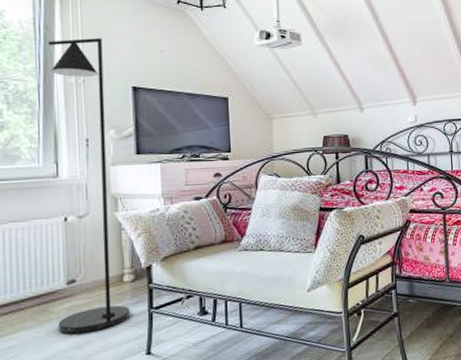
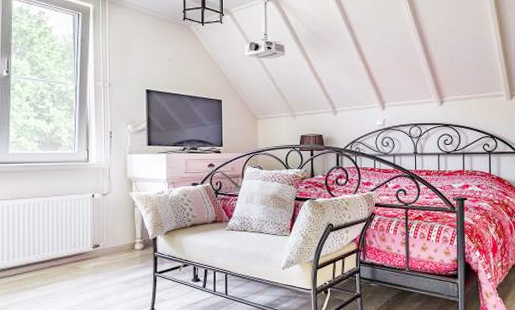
floor lamp: present [48,38,131,334] -> none [84,49,140,287]

